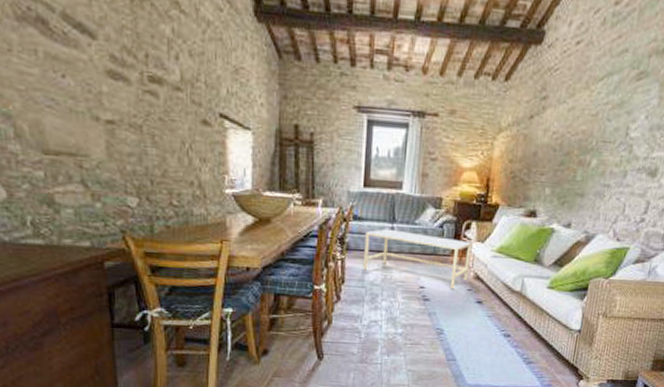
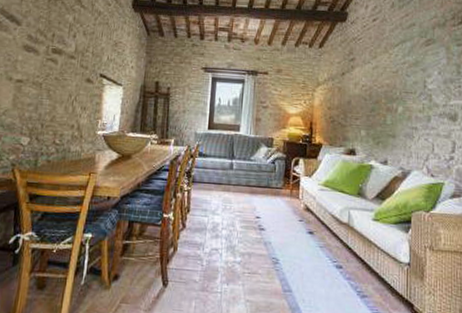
coffee table: present [363,228,473,290] -> none [206,164,301,220]

